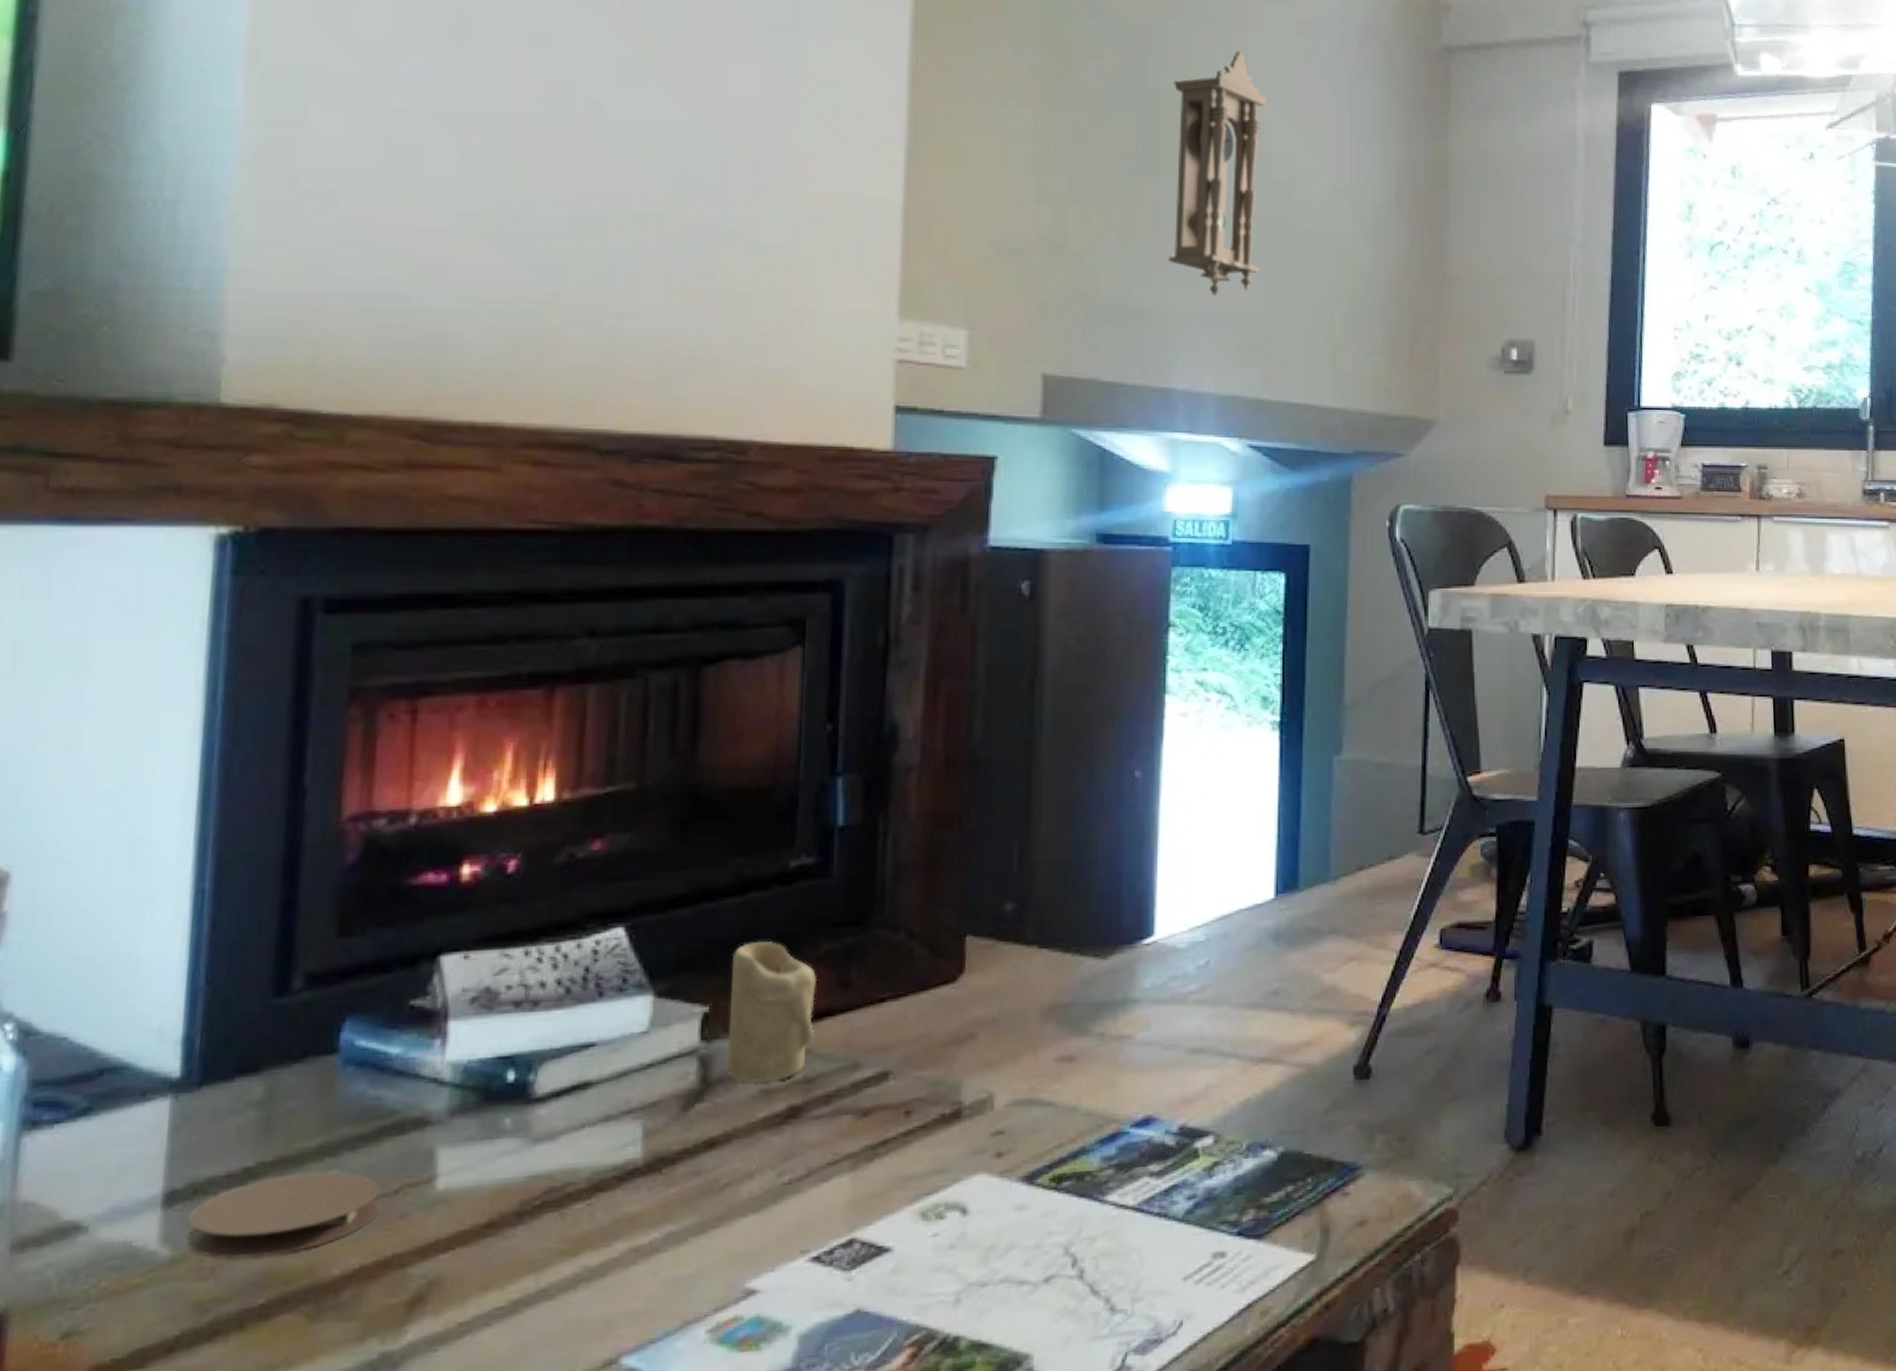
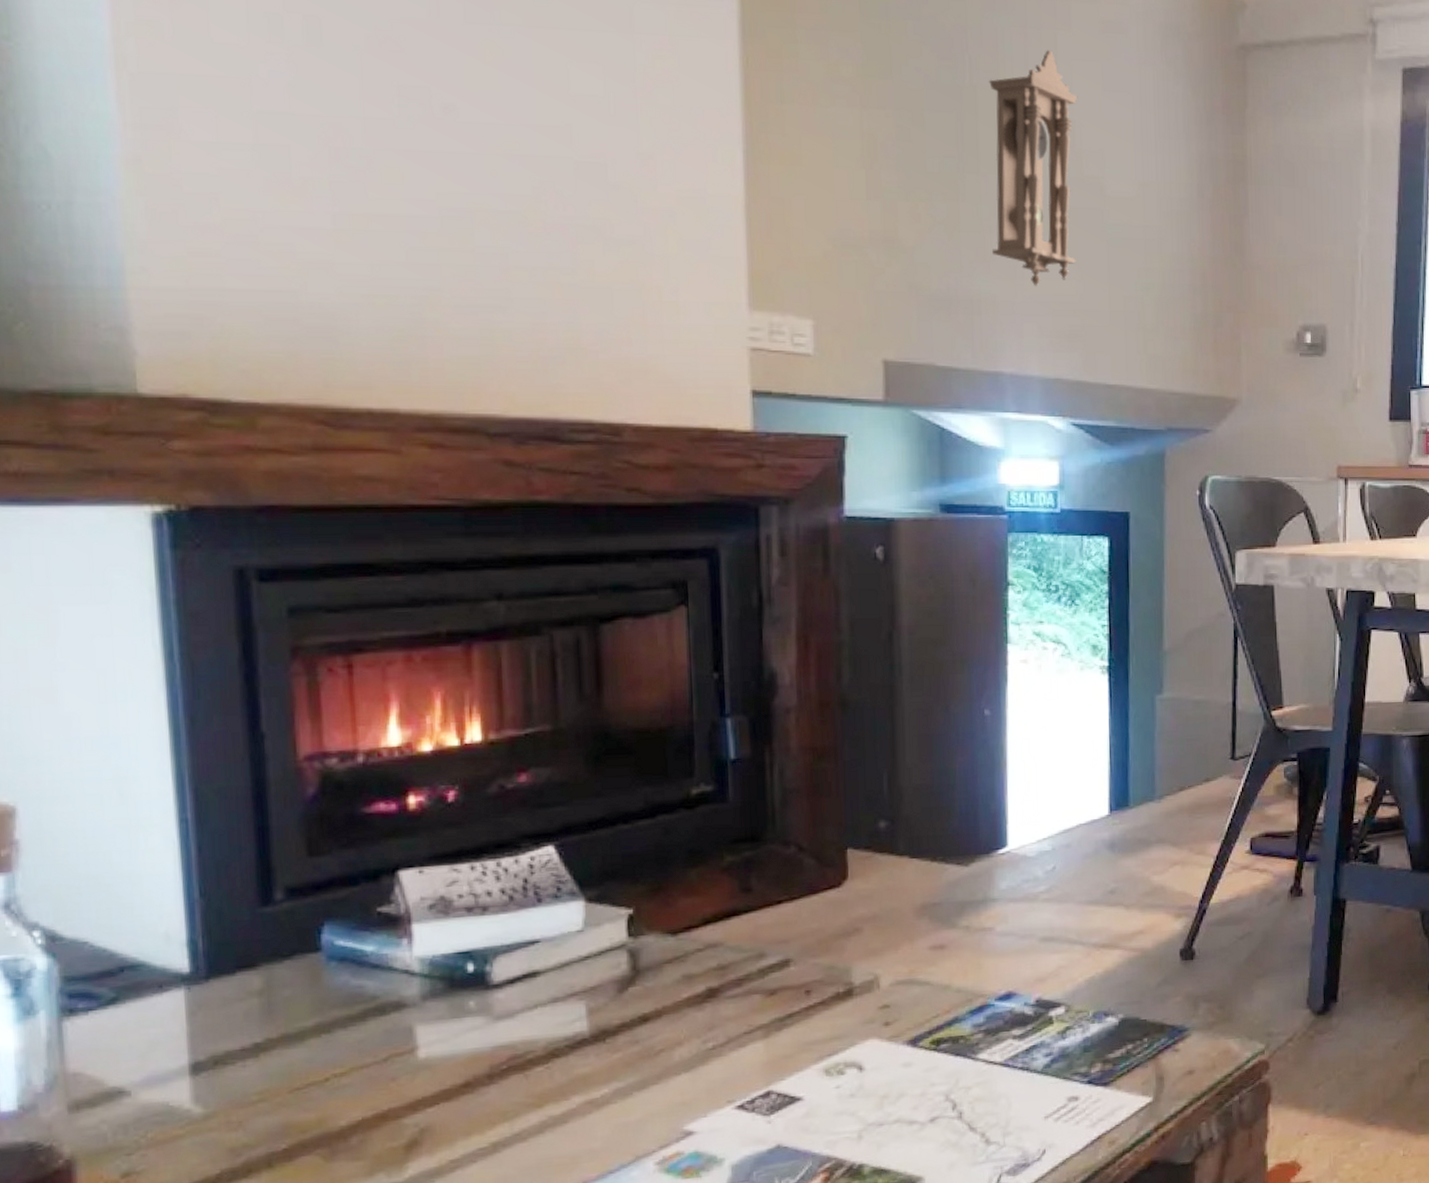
coaster: present [186,1171,380,1259] -> none [213,1045,372,1115]
candle: present [726,941,816,1084] -> none [649,856,724,971]

